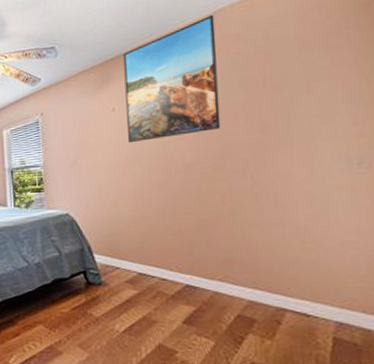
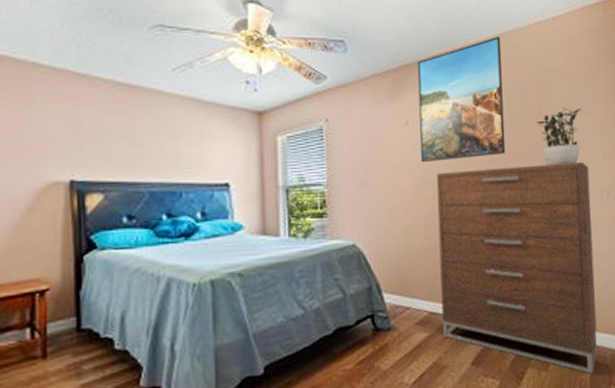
dresser: none [144,131,341,351] -> present [437,162,597,374]
potted plant: none [259,74,322,138] -> present [536,107,582,166]

